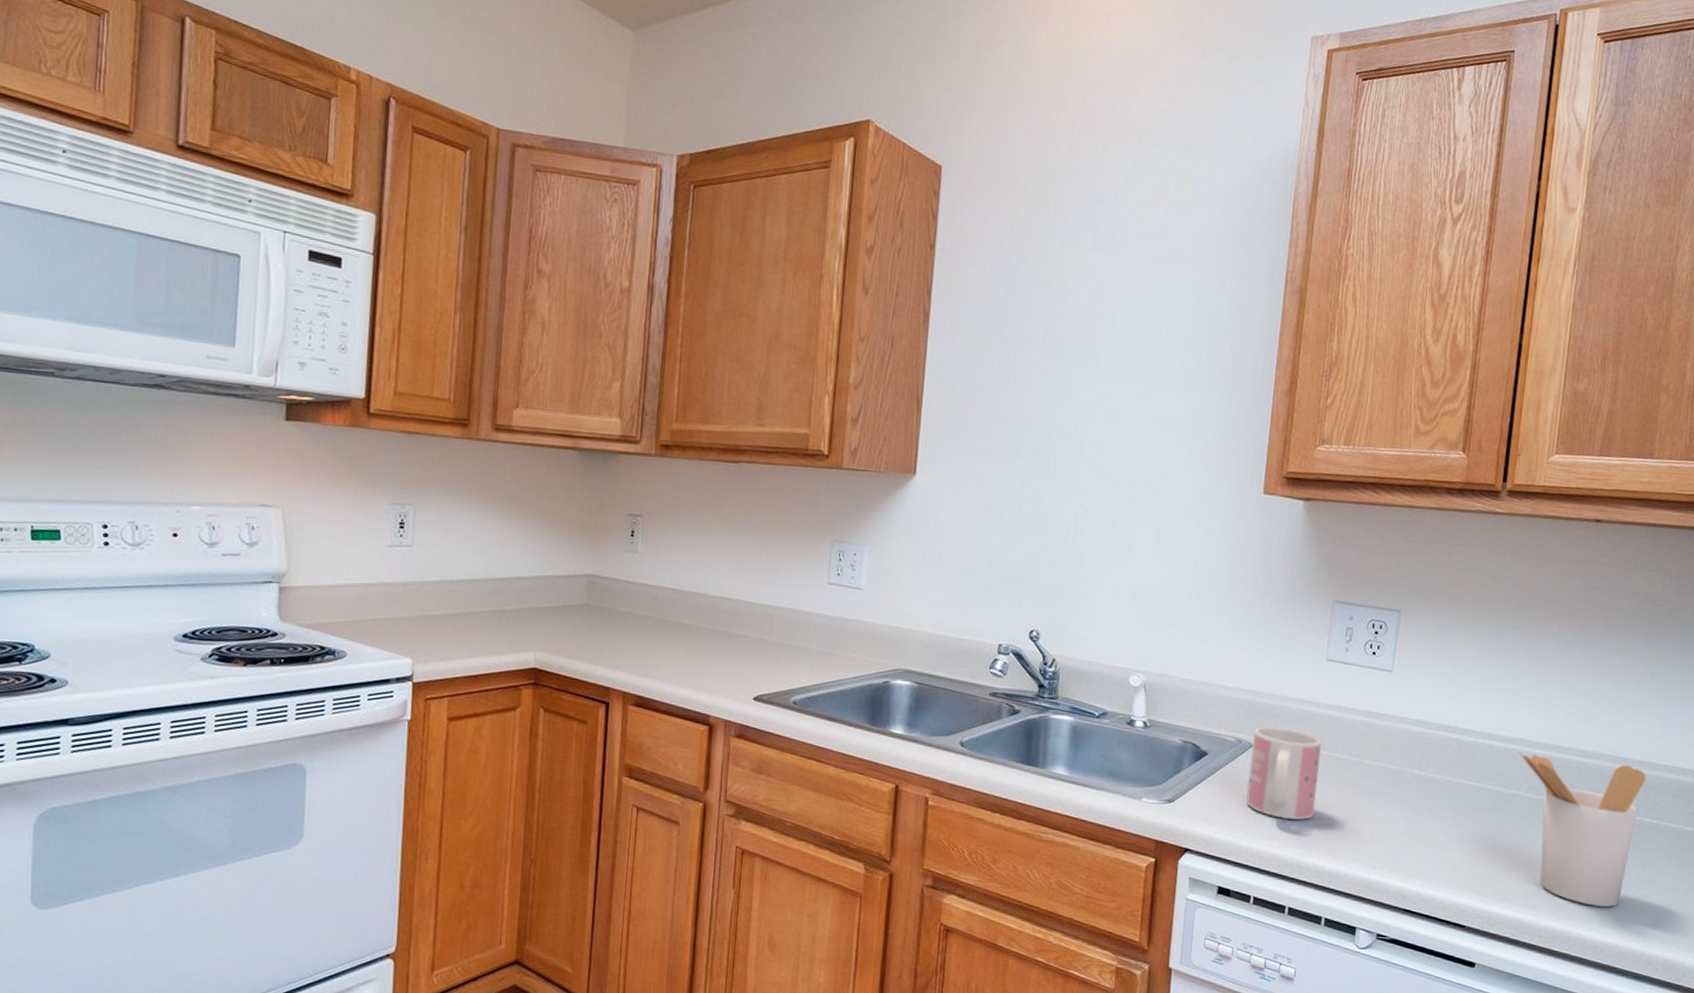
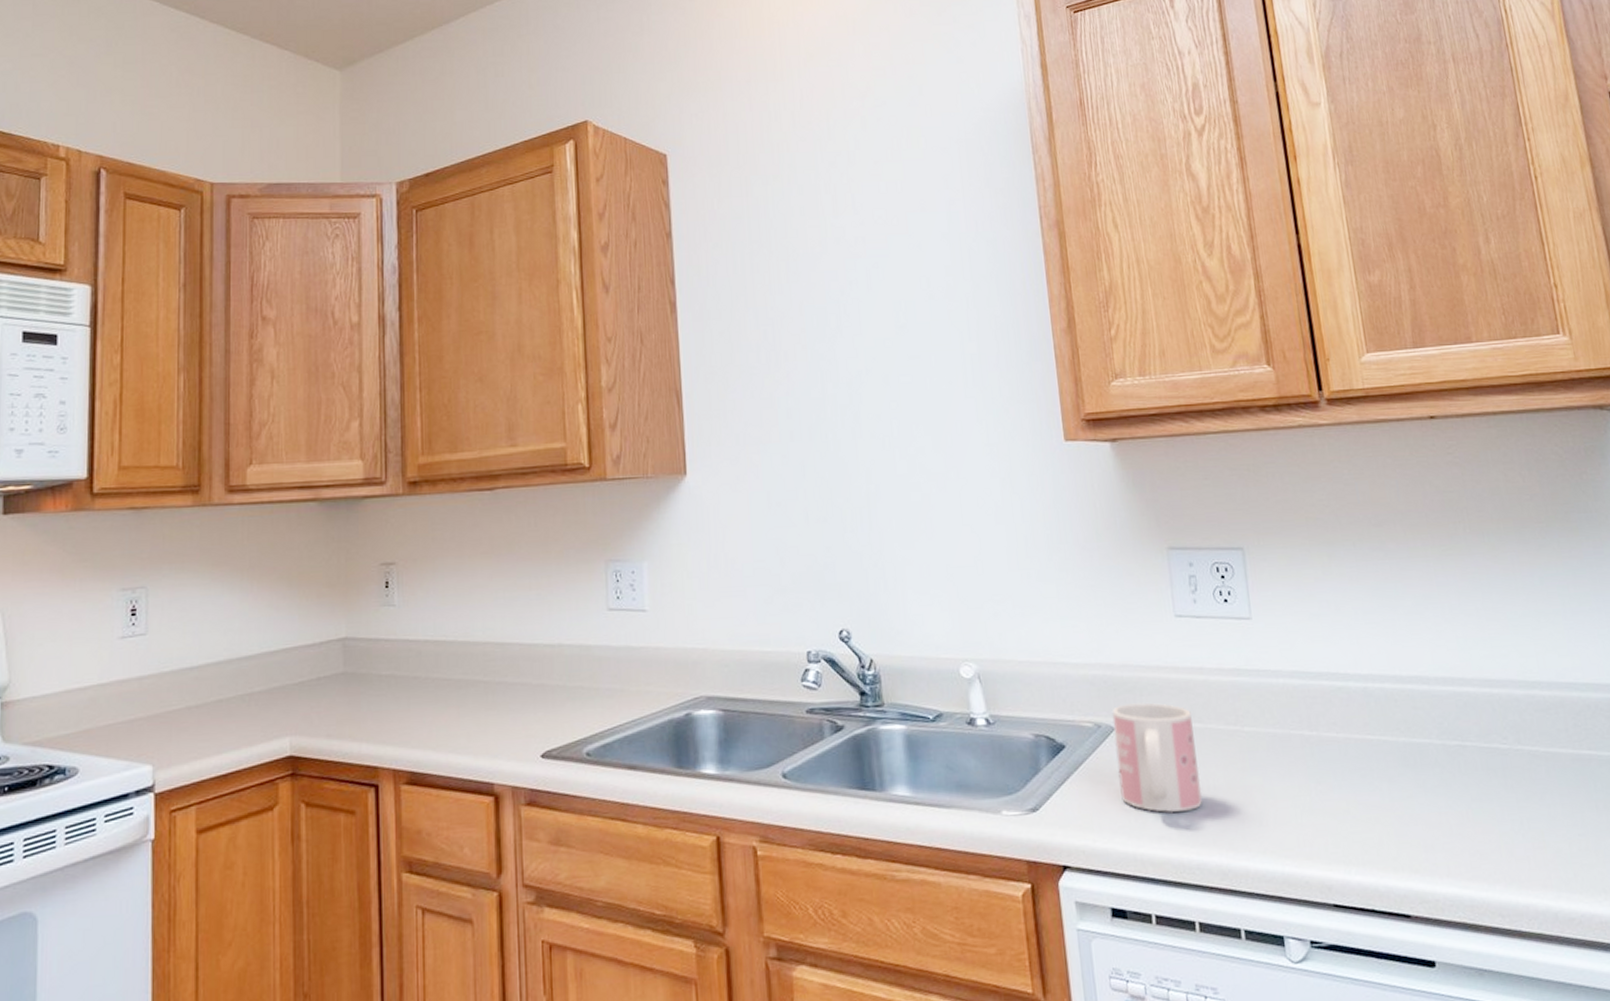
utensil holder: present [1518,750,1646,908] -> none [1415,688,1582,869]

